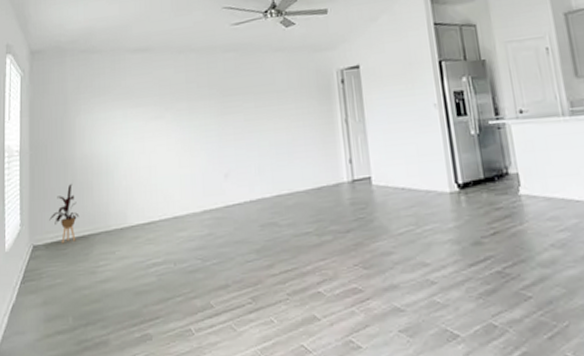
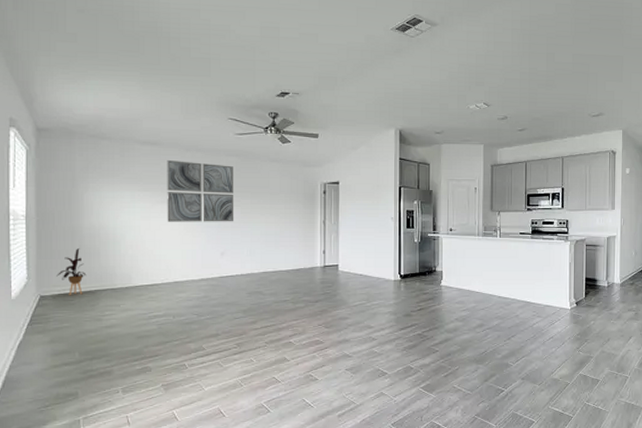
wall art: none [159,63,237,142] -> present [167,159,234,222]

